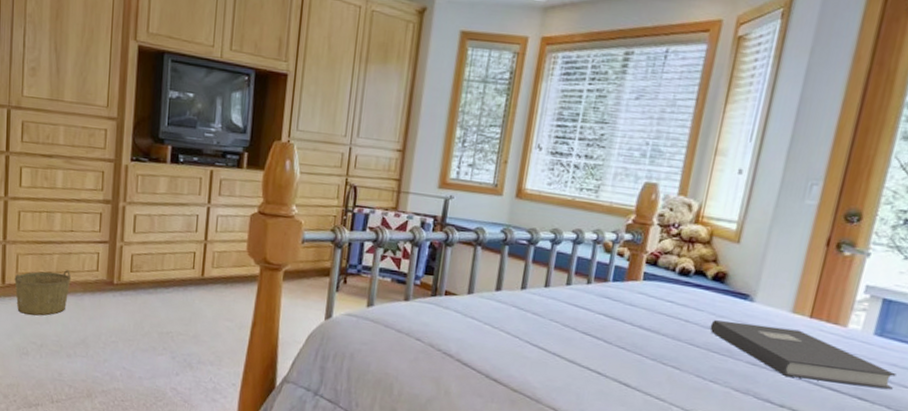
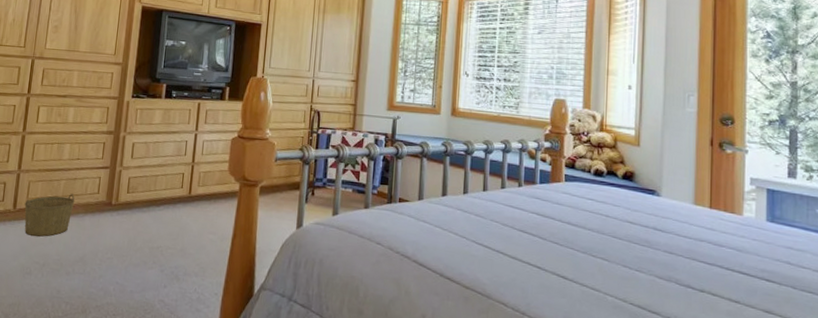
book: present [710,320,896,389] -> none [628,214,793,270]

